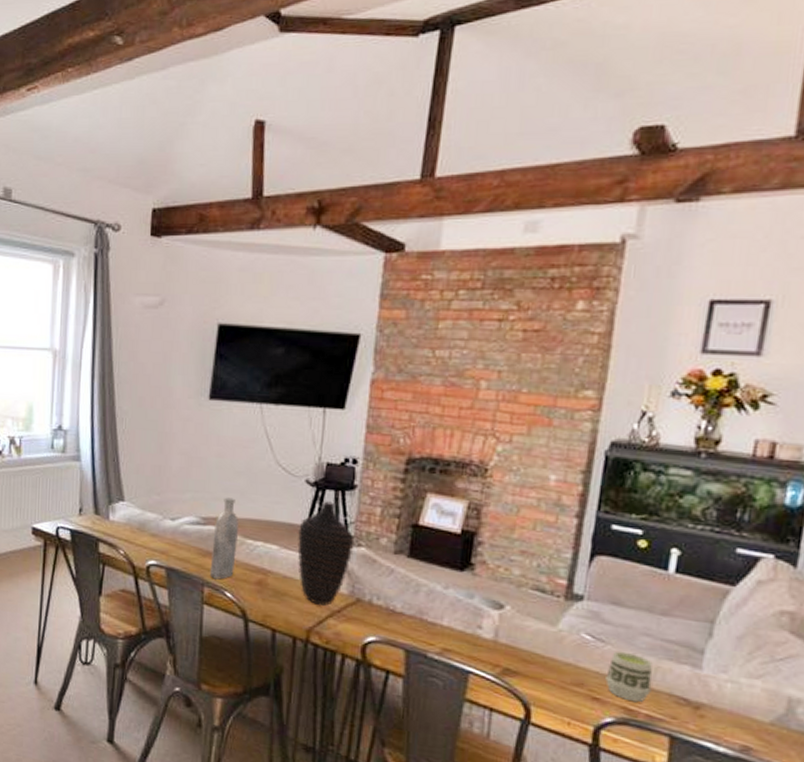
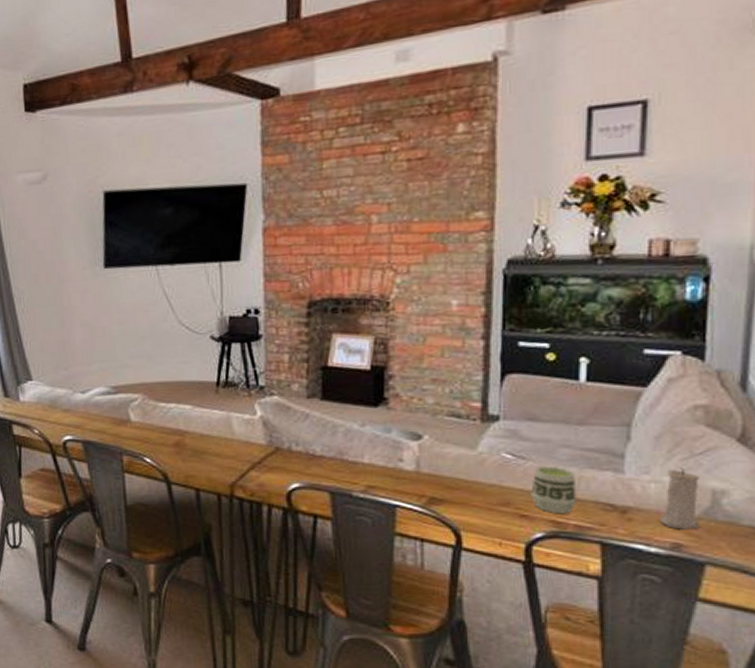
bottle: present [209,497,239,580] -> none [125,363,151,447]
decorative vase: present [297,501,355,606] -> none [209,354,267,459]
candle: none [731,670,777,735] -> present [659,467,699,530]

